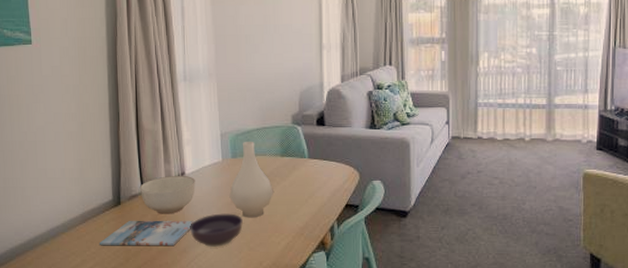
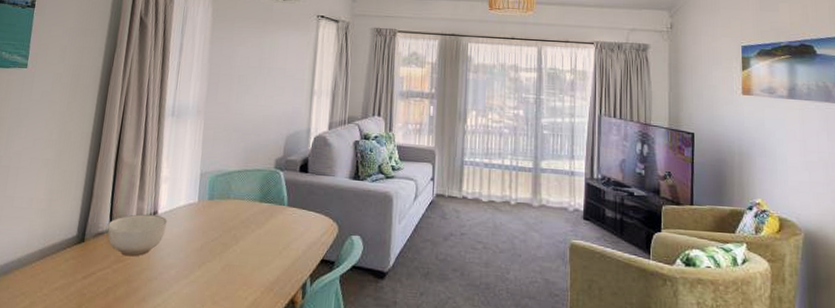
magazine: present [98,220,195,246] -> none [52,260,160,293]
bowl: present [190,213,243,247] -> none [153,259,211,298]
vase: present [229,141,275,218] -> none [200,183,248,268]

